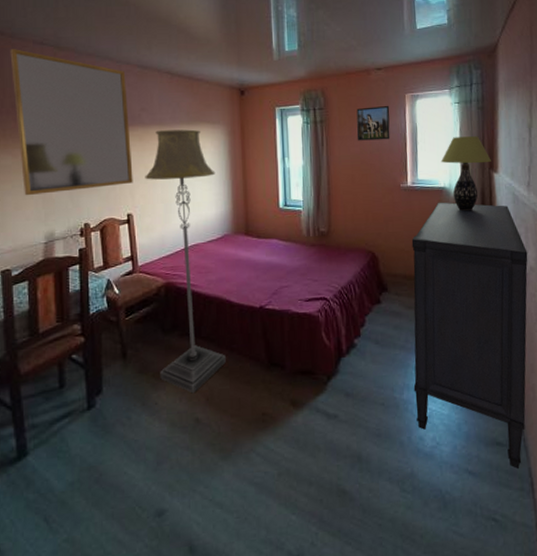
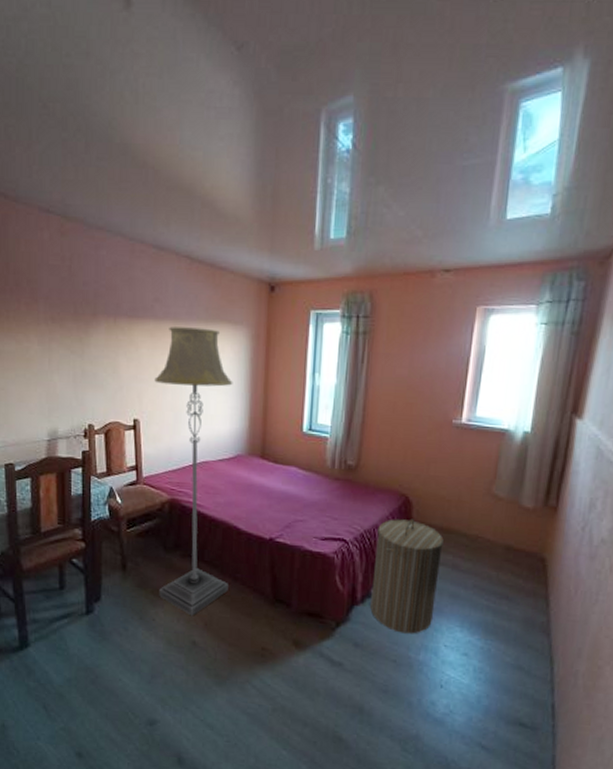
home mirror: present [10,49,133,196] -> none [14,216,142,388]
laundry hamper: none [353,271,410,377] -> present [370,519,444,634]
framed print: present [356,105,390,141] -> none [406,319,454,363]
dresser: present [411,202,528,470] -> none [431,447,602,755]
table lamp: present [441,136,491,212] -> none [509,368,576,463]

